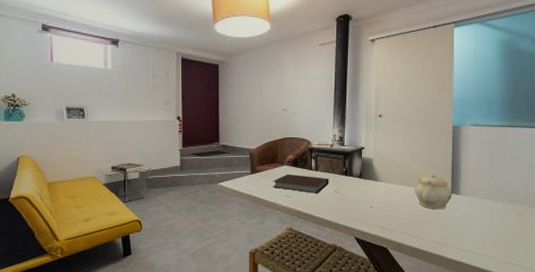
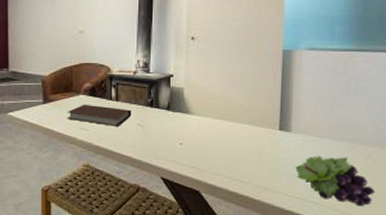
teapot: present [414,173,452,210] -> none [233,106,281,149]
fruit: none [464,214,526,256] -> present [295,155,376,207]

